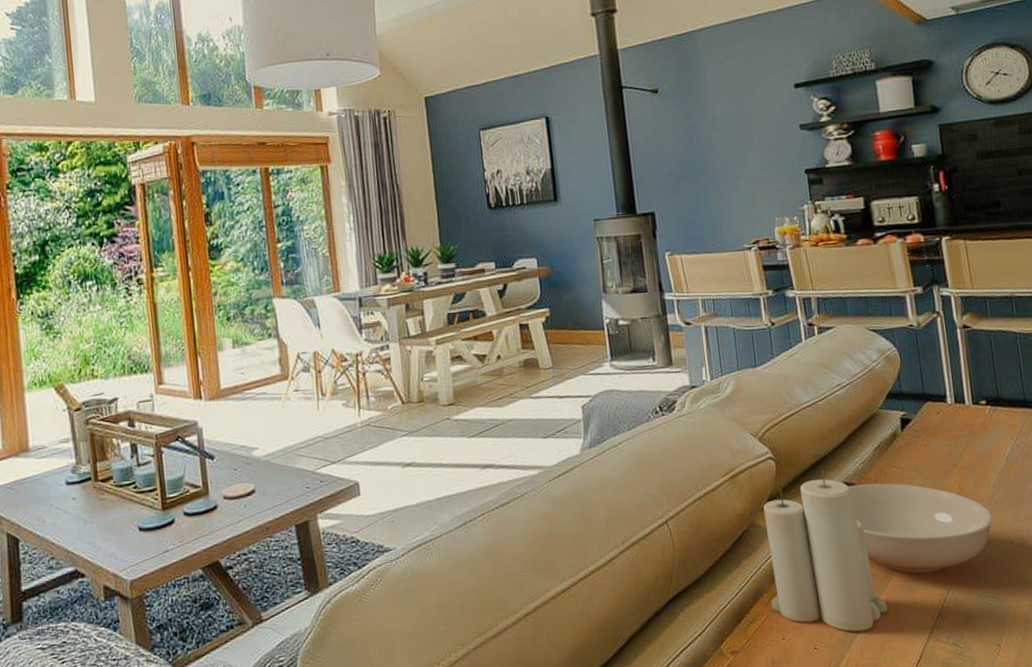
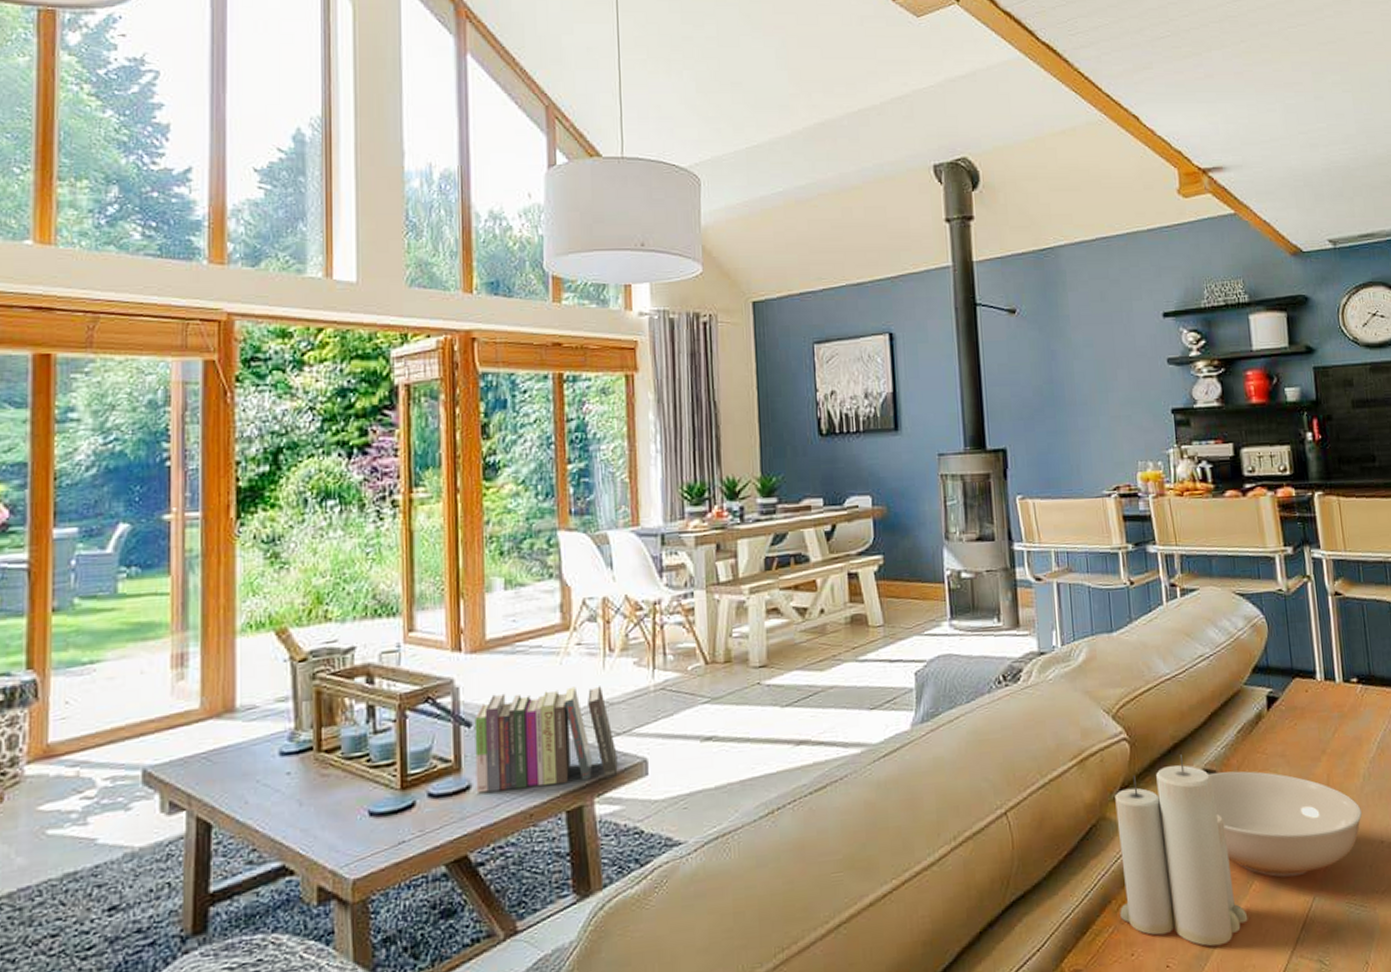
books: none [216,424,335,512] -> present [474,686,618,794]

